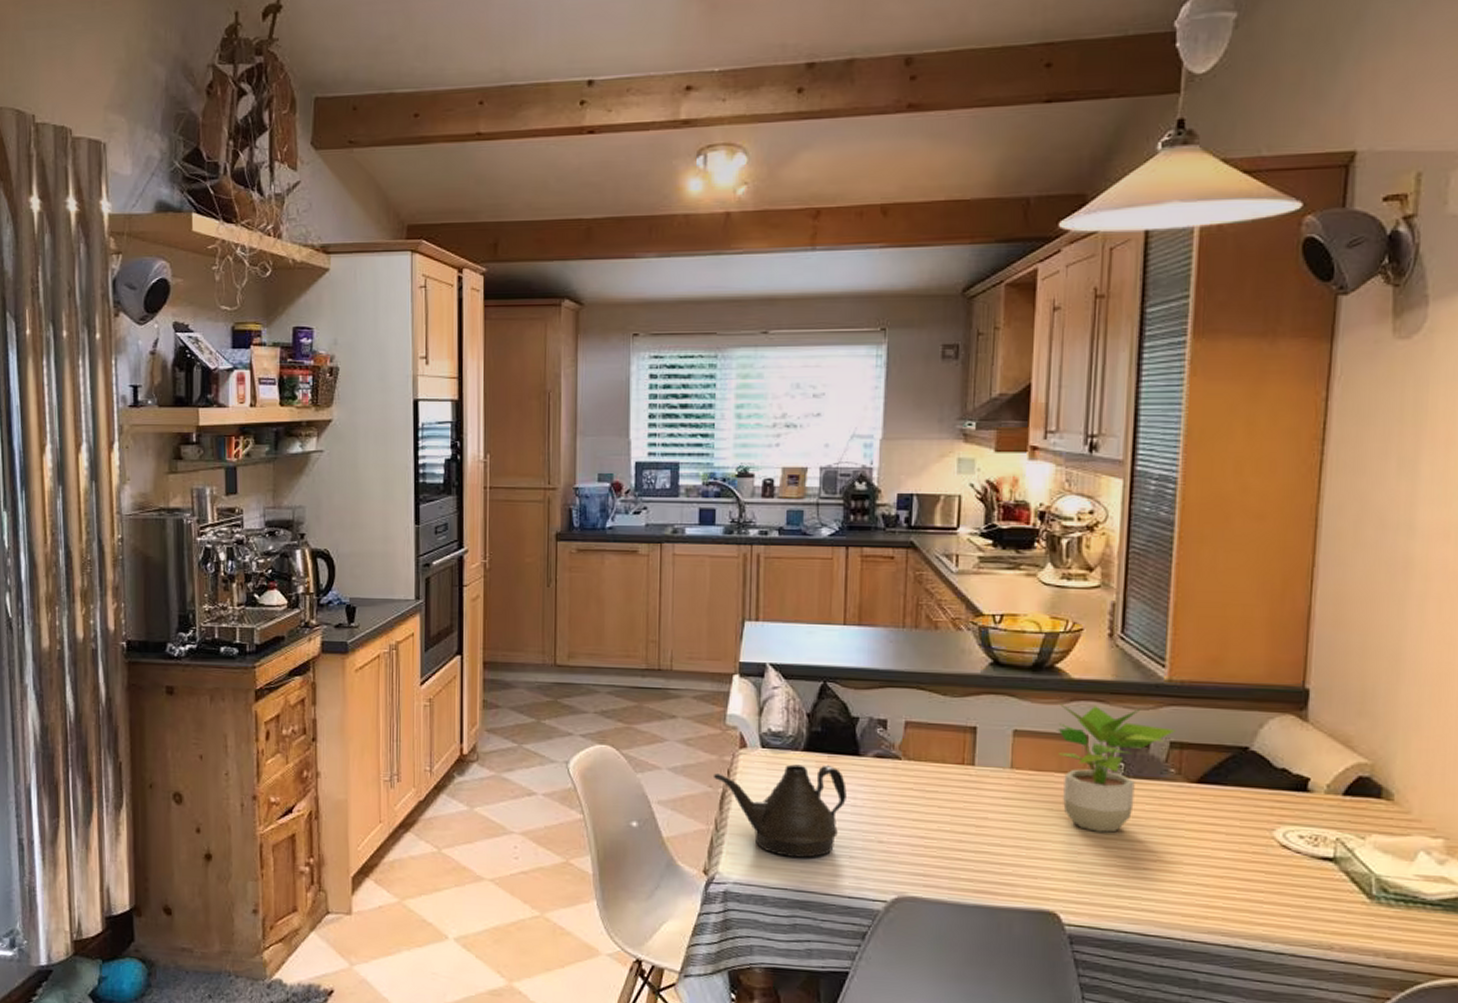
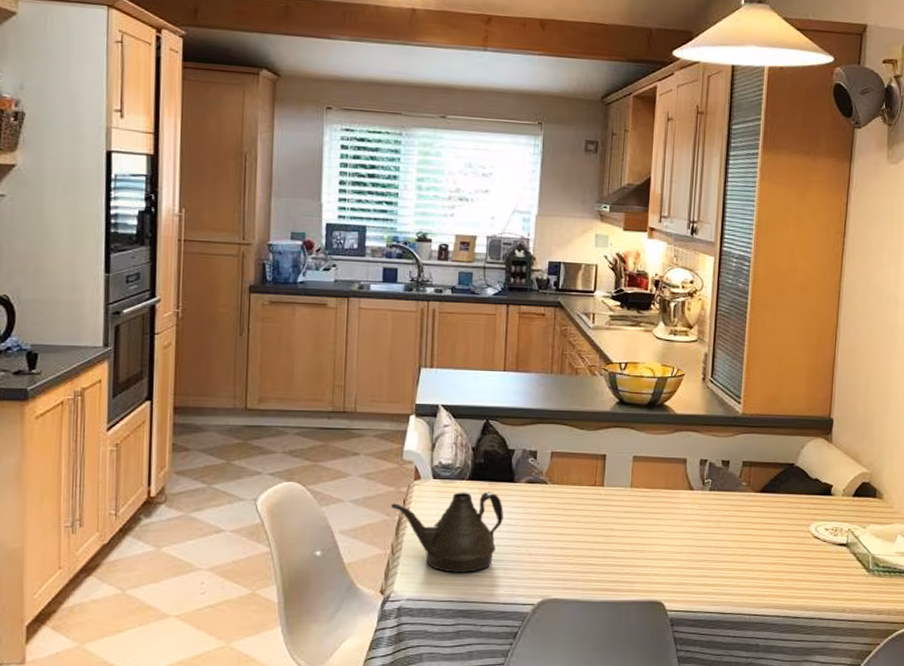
potted plant: present [1058,703,1175,833] -> none [665,433,747,535]

